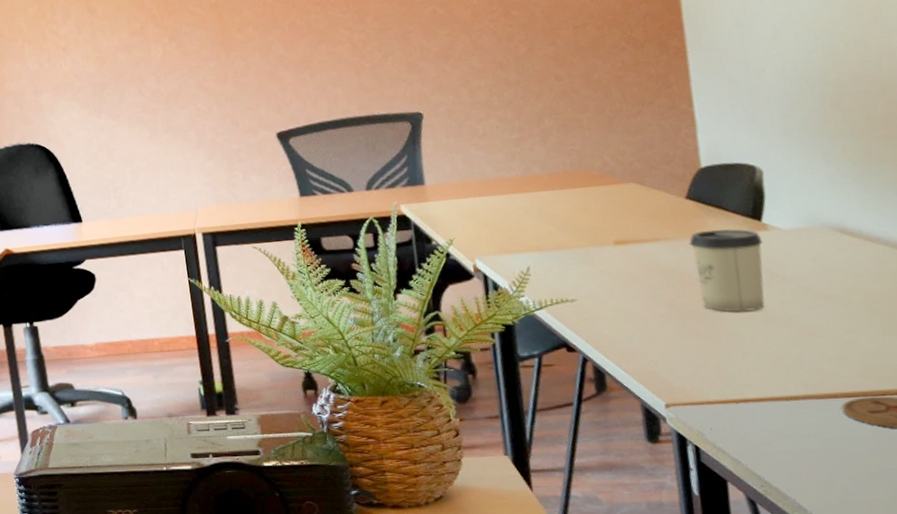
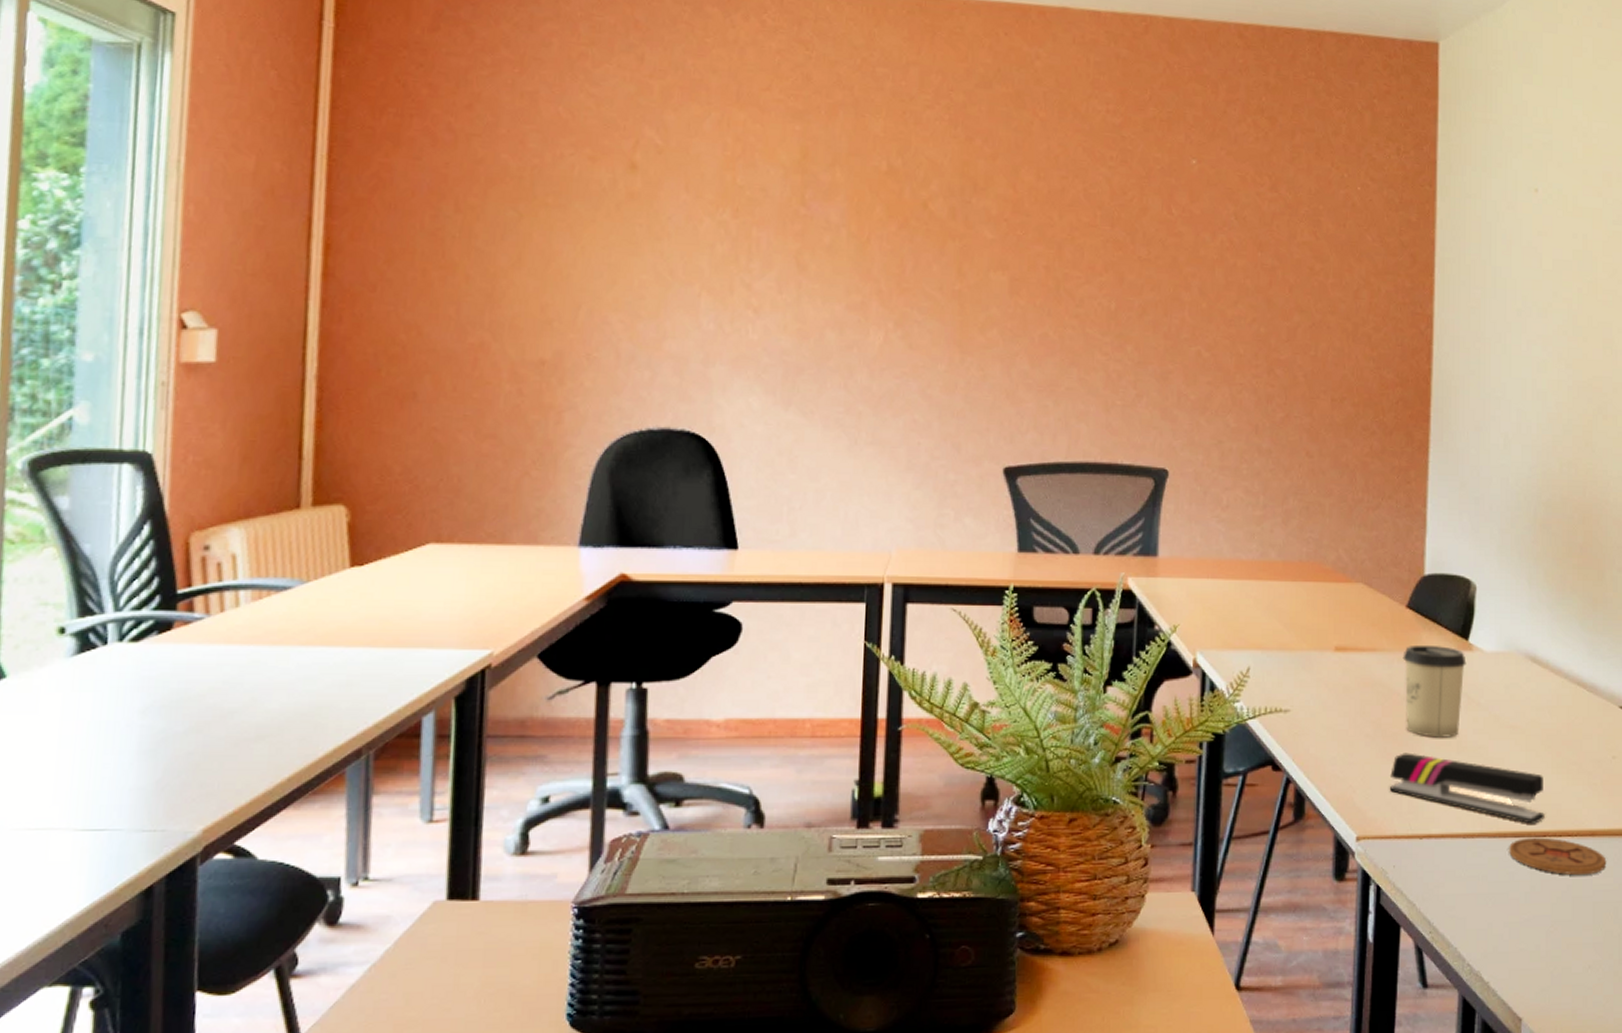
stapler: none [693,327,882,385] -> present [1390,752,1545,824]

